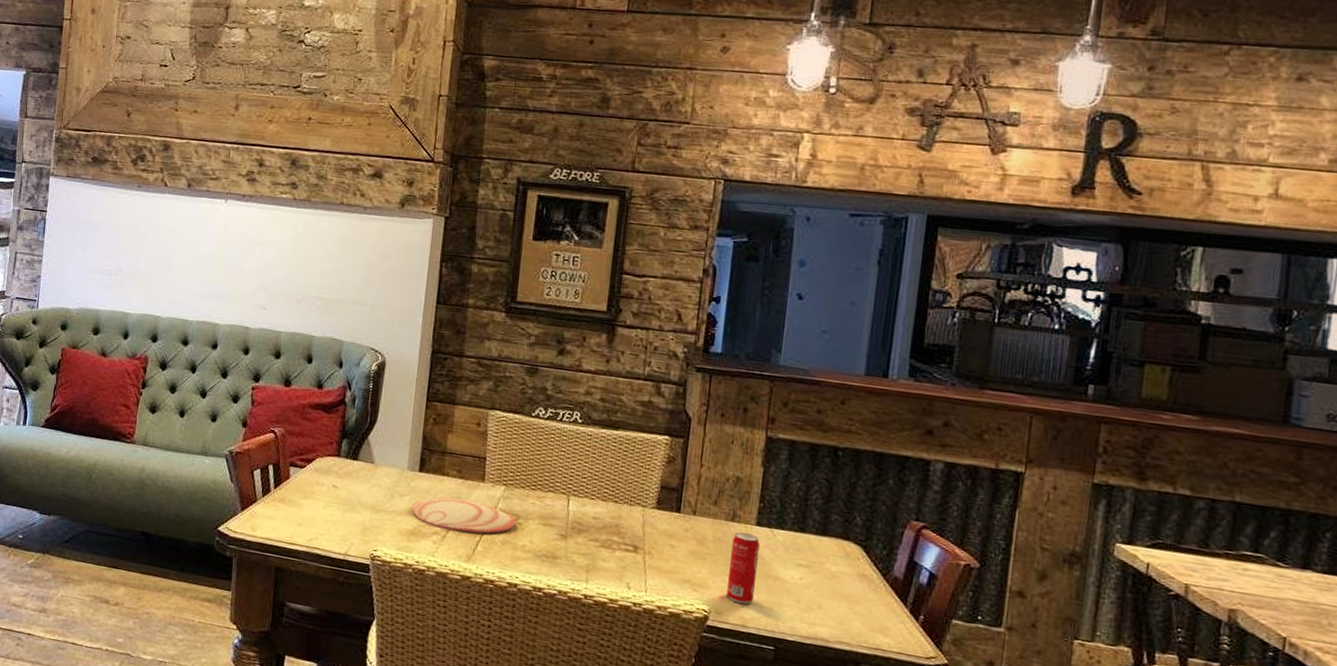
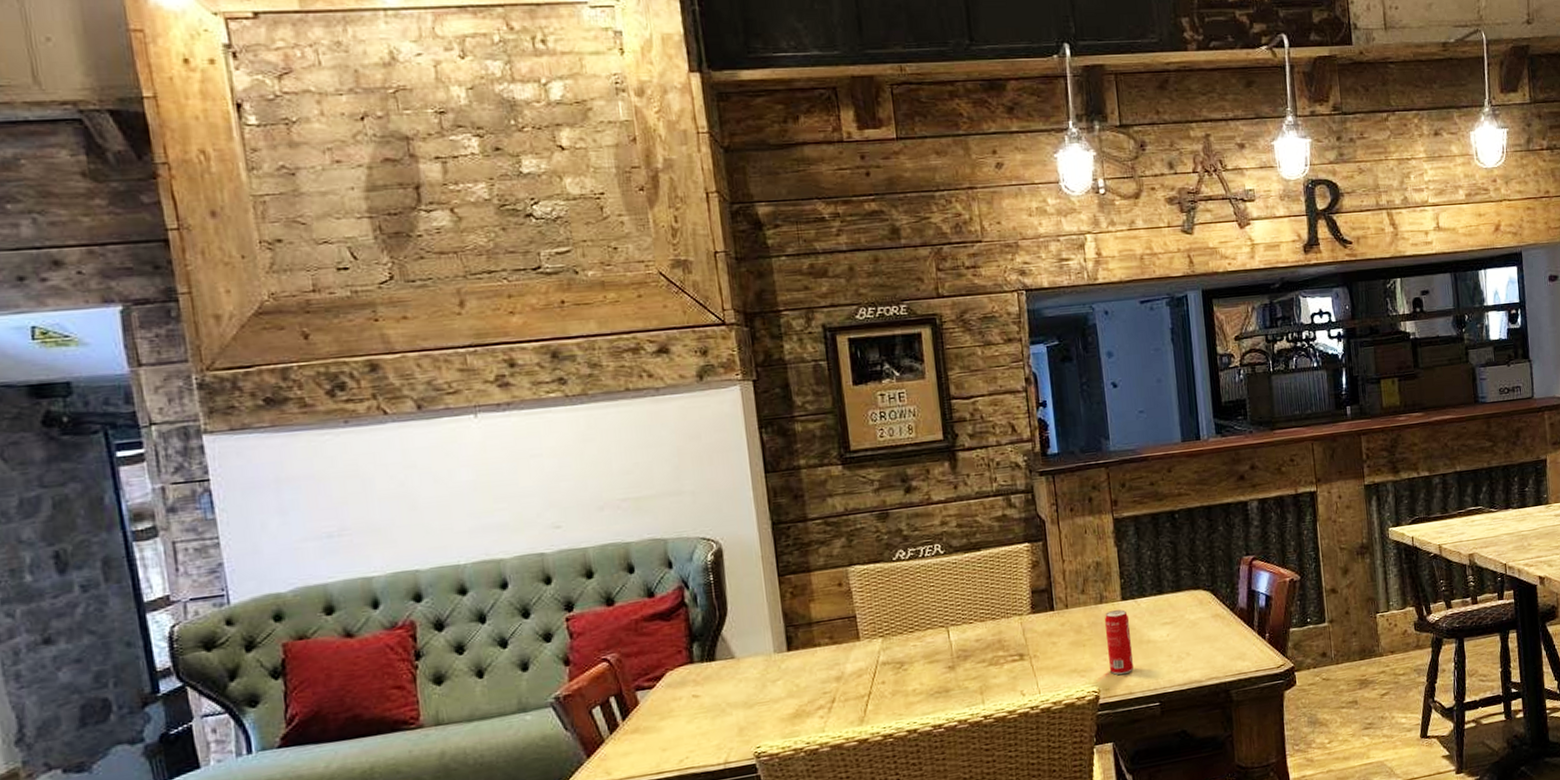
plate: present [412,497,516,534] -> none [788,661,902,702]

